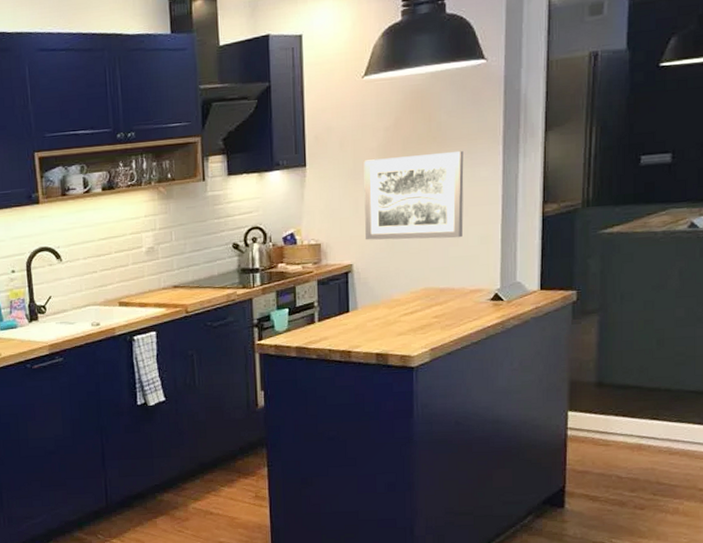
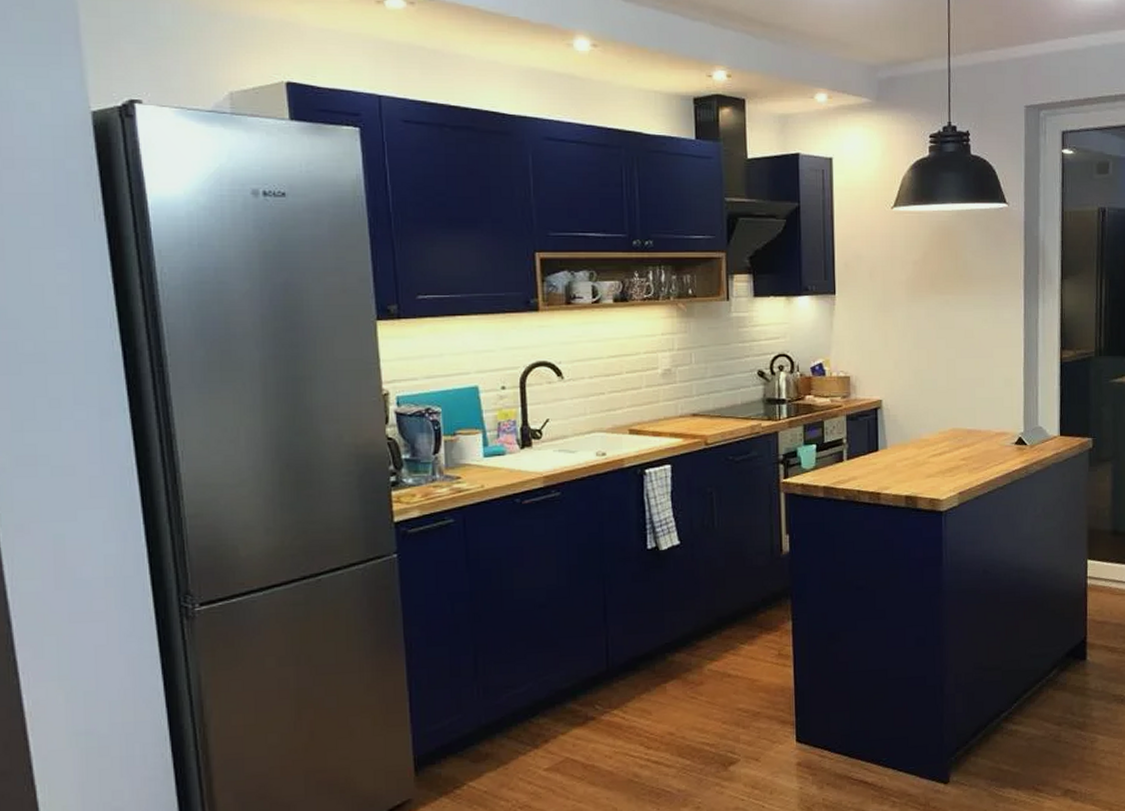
wall art: present [363,150,464,241] -> none [893,291,989,379]

